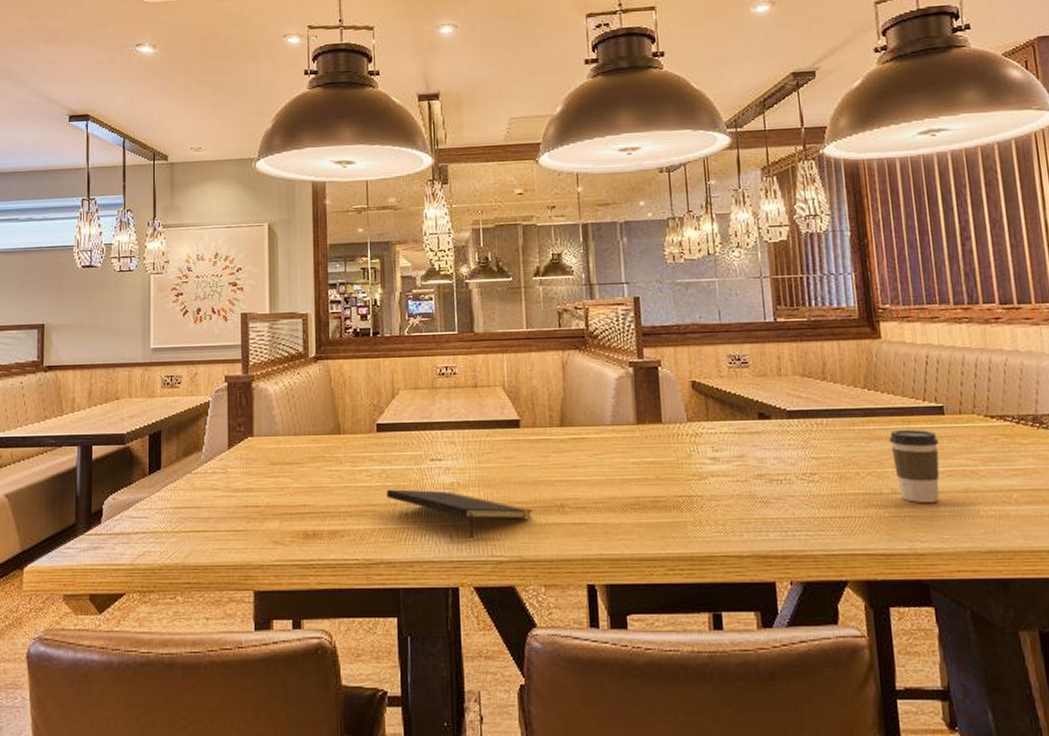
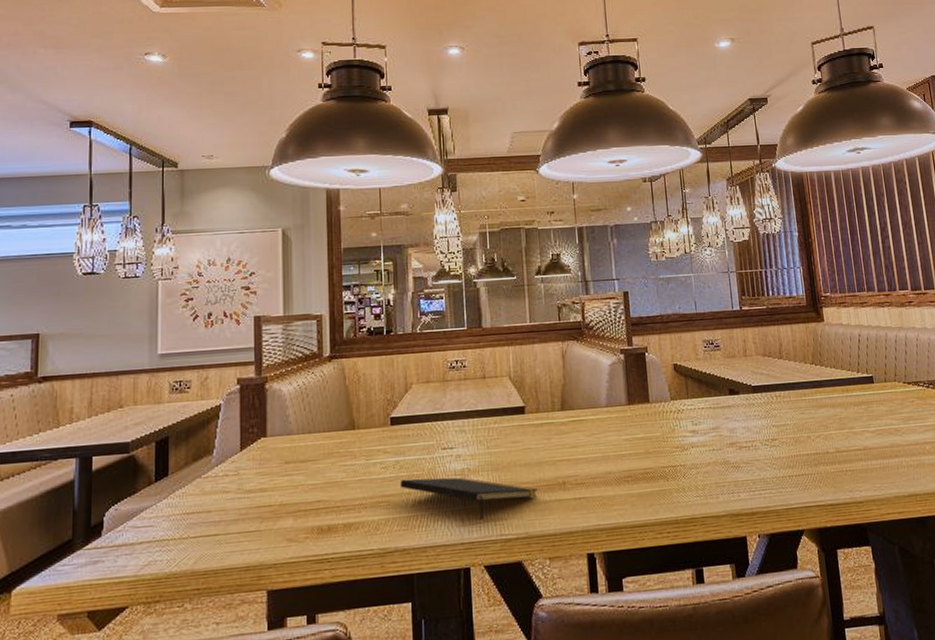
coffee cup: present [889,429,940,504] -> none [832,396,872,459]

